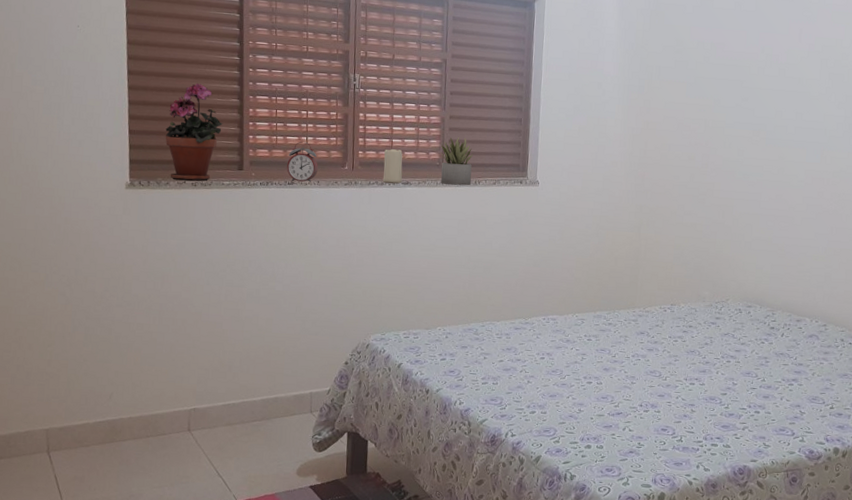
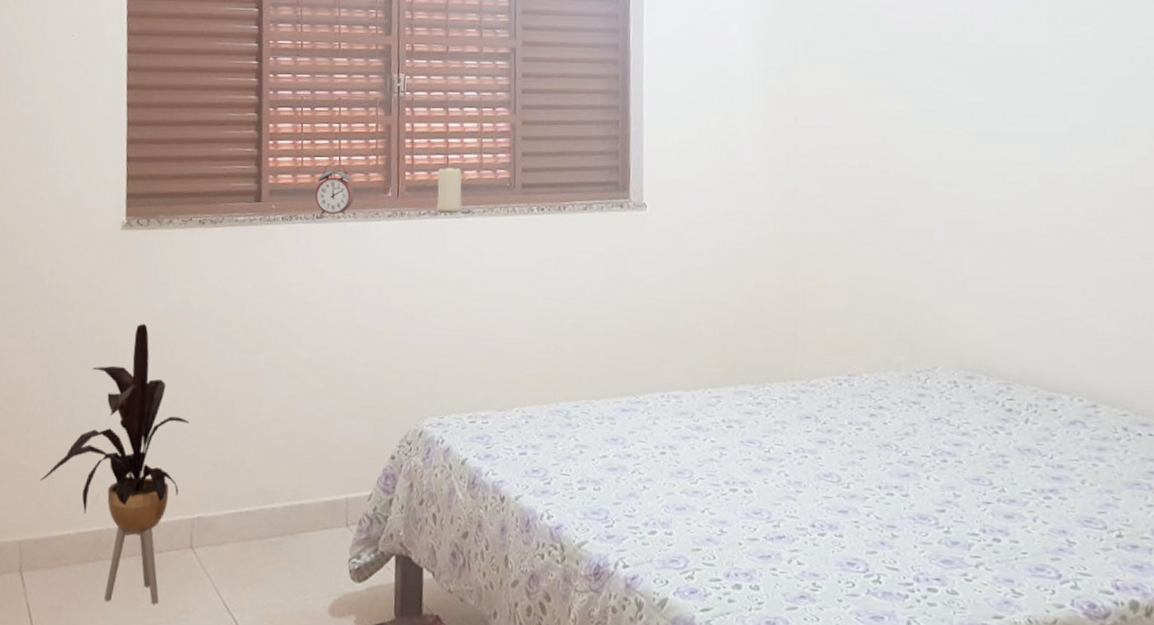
house plant: none [61,262,186,473] -> present [39,323,190,605]
potted plant: present [165,83,223,182] -> none [168,96,238,219]
succulent plant: present [441,137,474,186] -> none [512,149,556,213]

